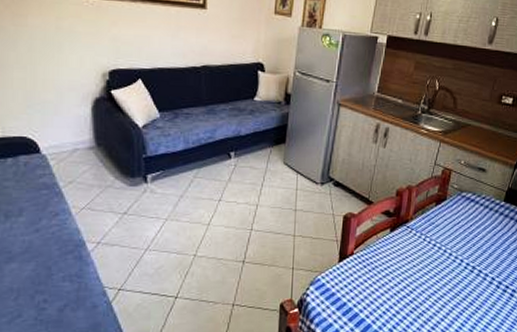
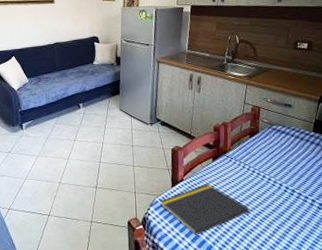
notepad: none [322,258,425,320] -> present [160,183,250,236]

